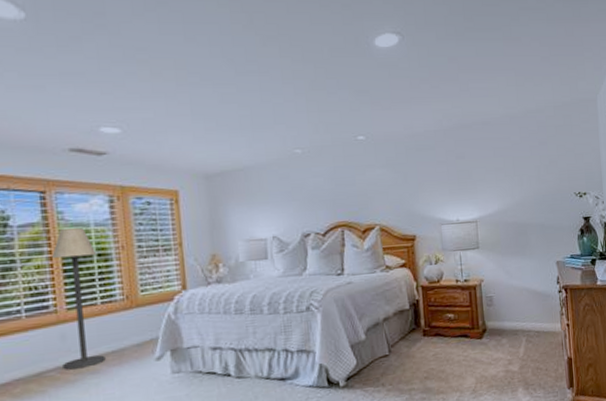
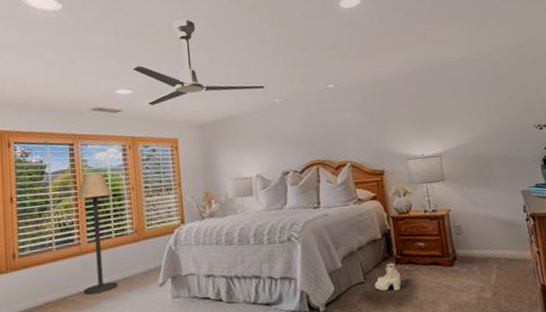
ceiling fan: none [121,46,286,150] -> present [132,20,266,106]
boots: none [400,334,428,365] -> present [374,262,401,291]

